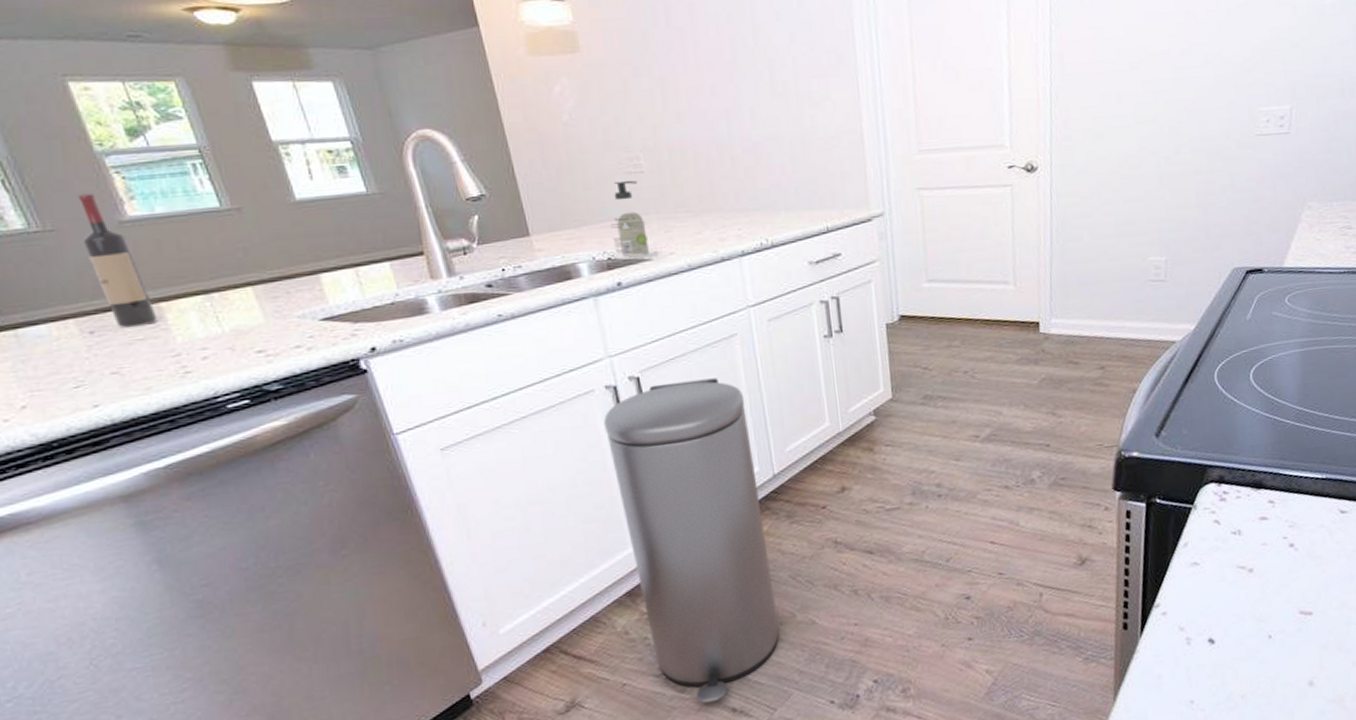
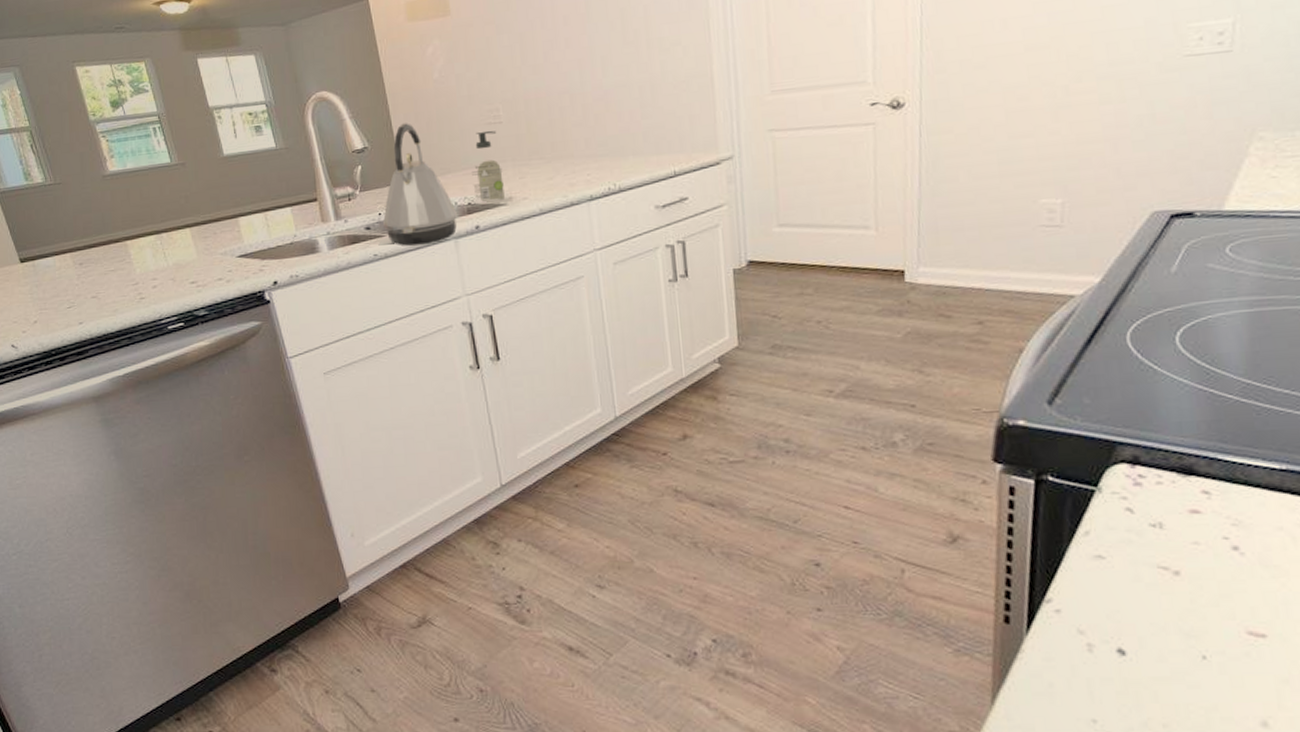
wine bottle: present [78,193,158,328] -> none [77,154,124,261]
kettle: none [507,169,597,306] -> present [382,123,458,247]
pedal bin: present [604,378,780,704] -> none [460,318,618,637]

